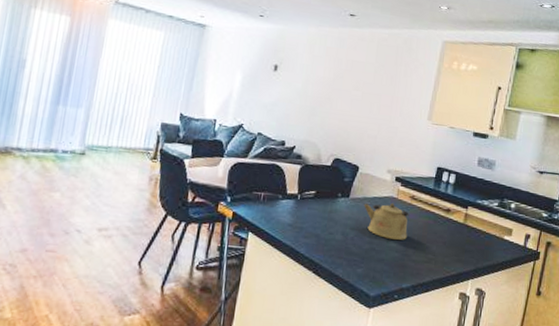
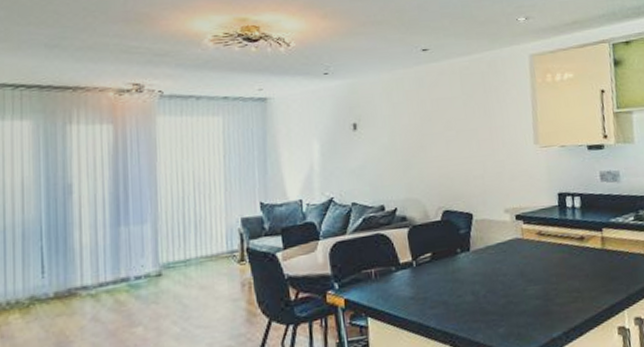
kettle: present [363,202,409,240] -> none [488,244,545,287]

